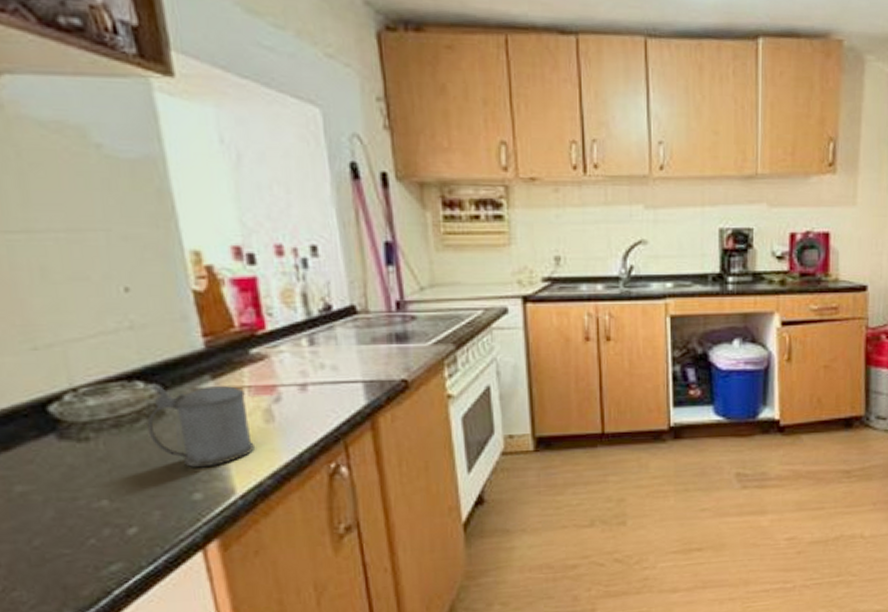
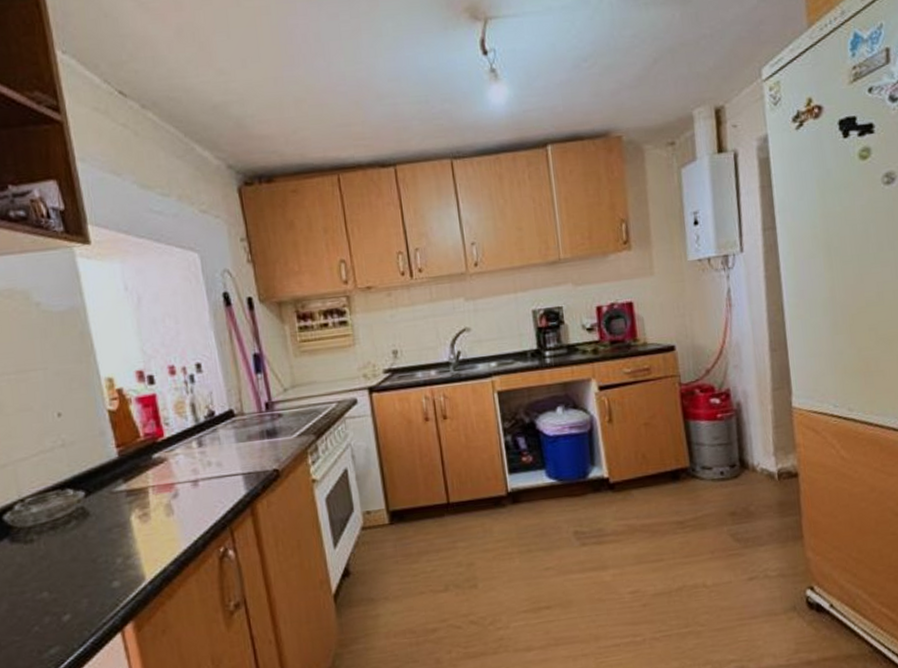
beer stein: present [146,385,254,468] -> none [76,487,159,559]

